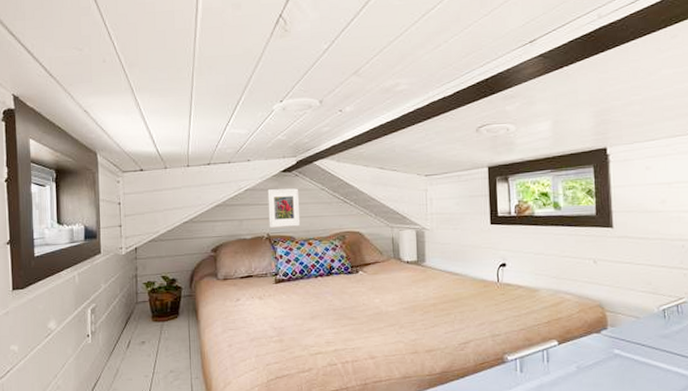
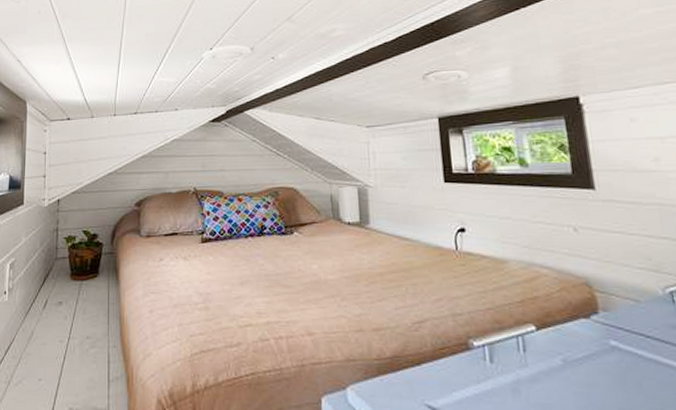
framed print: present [267,188,301,228] -> none [195,139,230,181]

